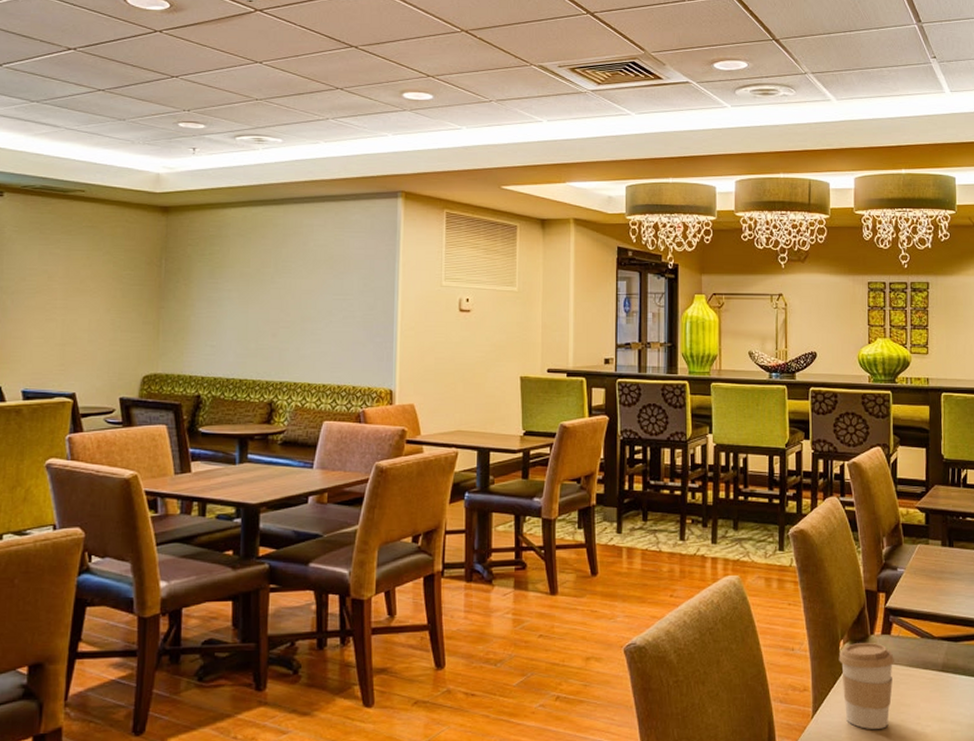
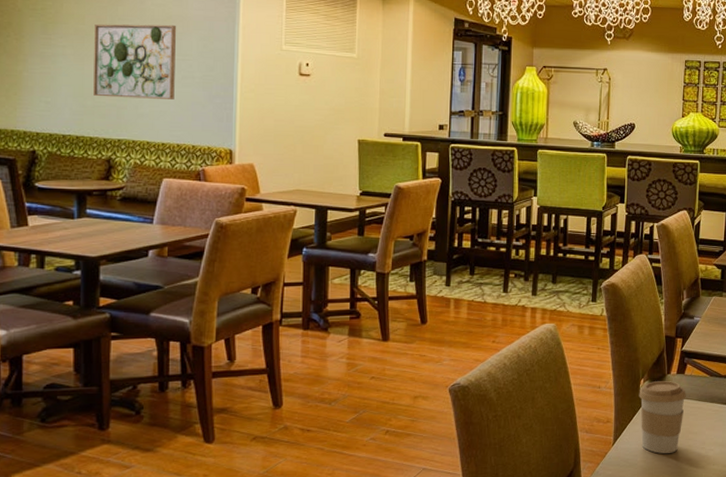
wall art: none [257,264,337,340] -> present [94,23,176,99]

